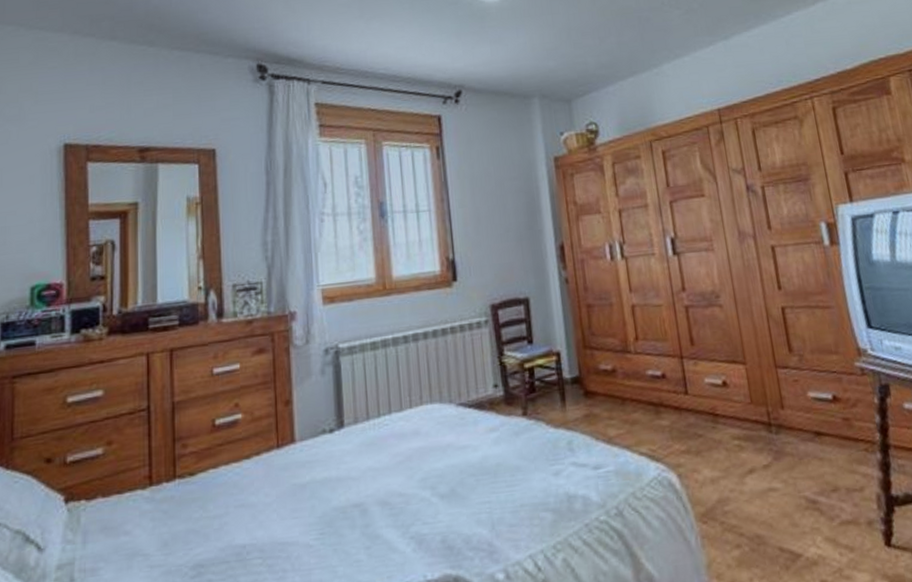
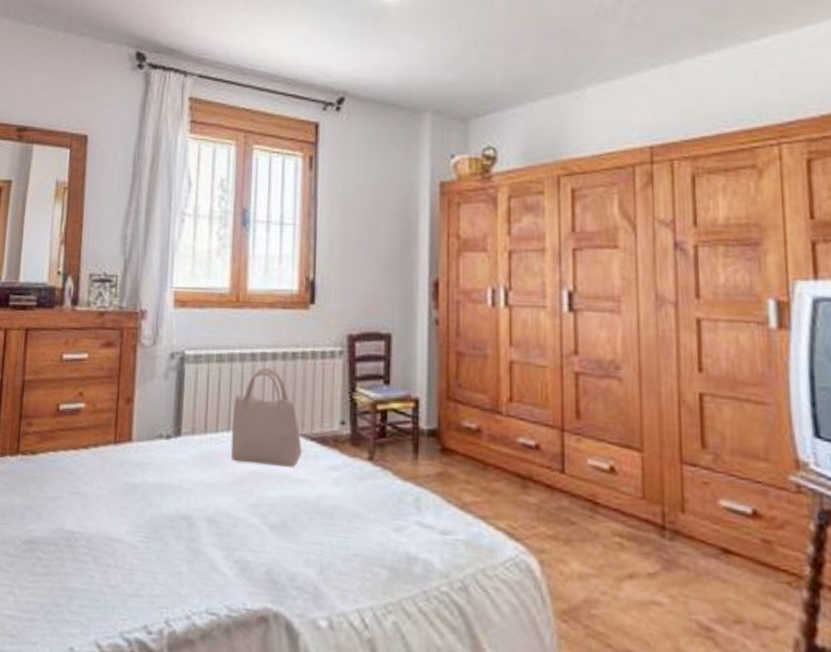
handbag: none [392,346,462,441] -> present [230,367,302,467]

